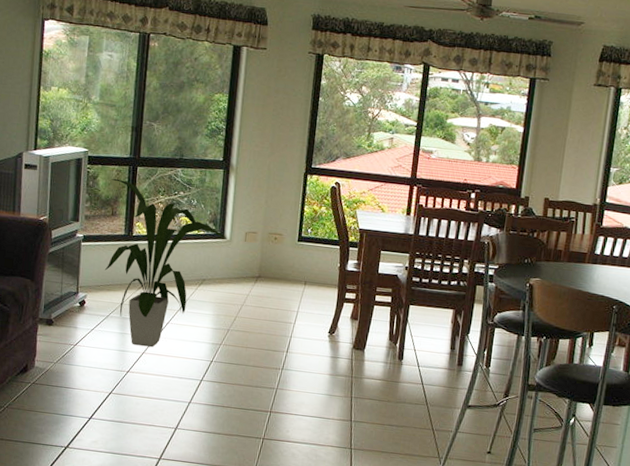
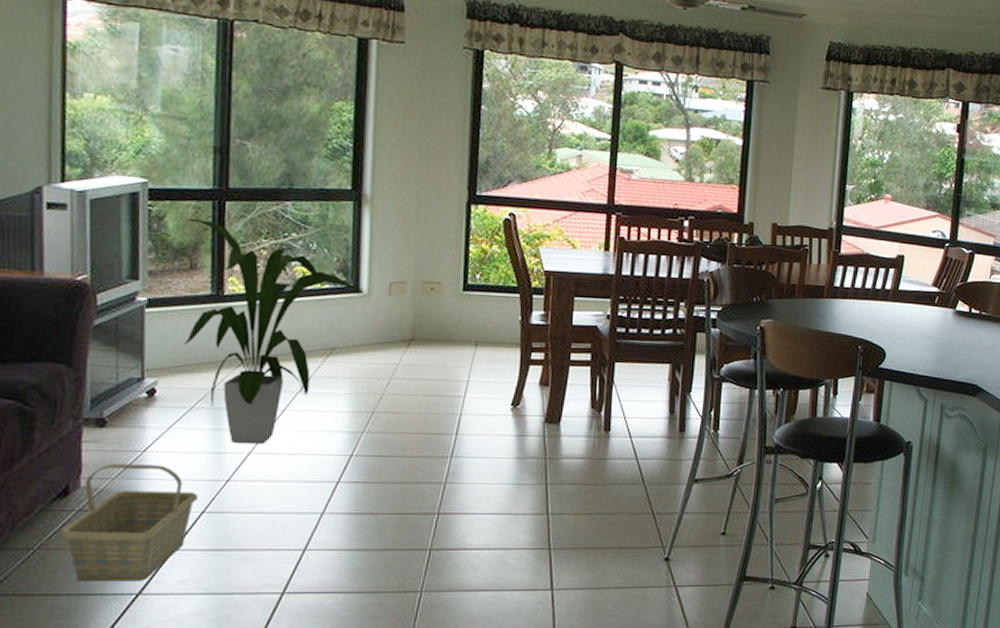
basket: none [21,352,108,438] -> present [61,464,198,581]

